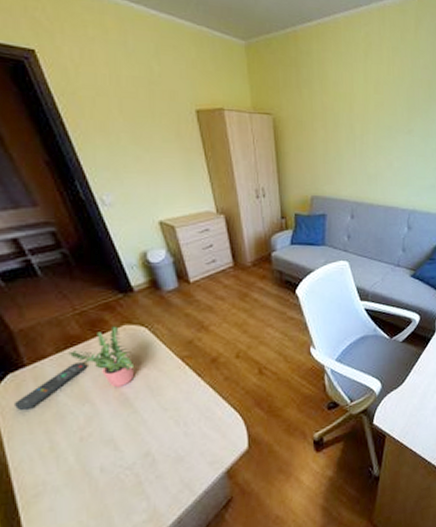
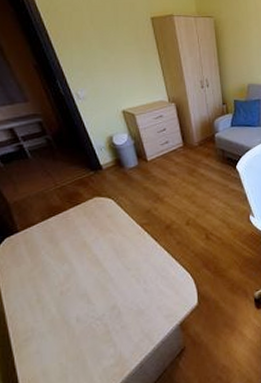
remote control: present [15,362,86,411] -> none [10,229,65,269]
potted plant: present [68,326,135,387] -> none [51,198,104,249]

